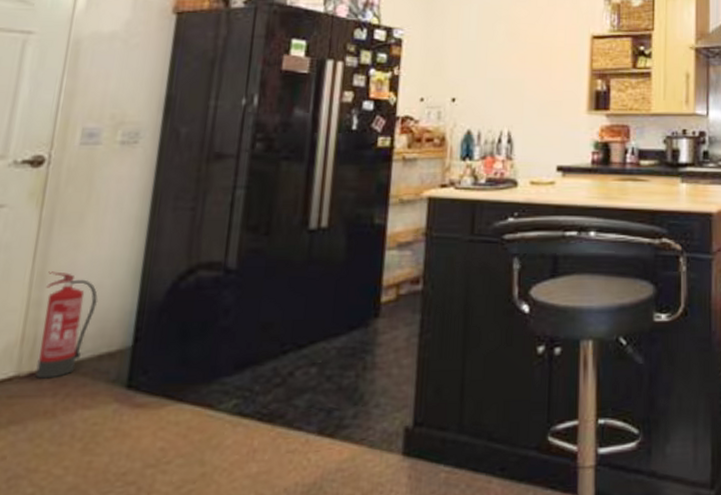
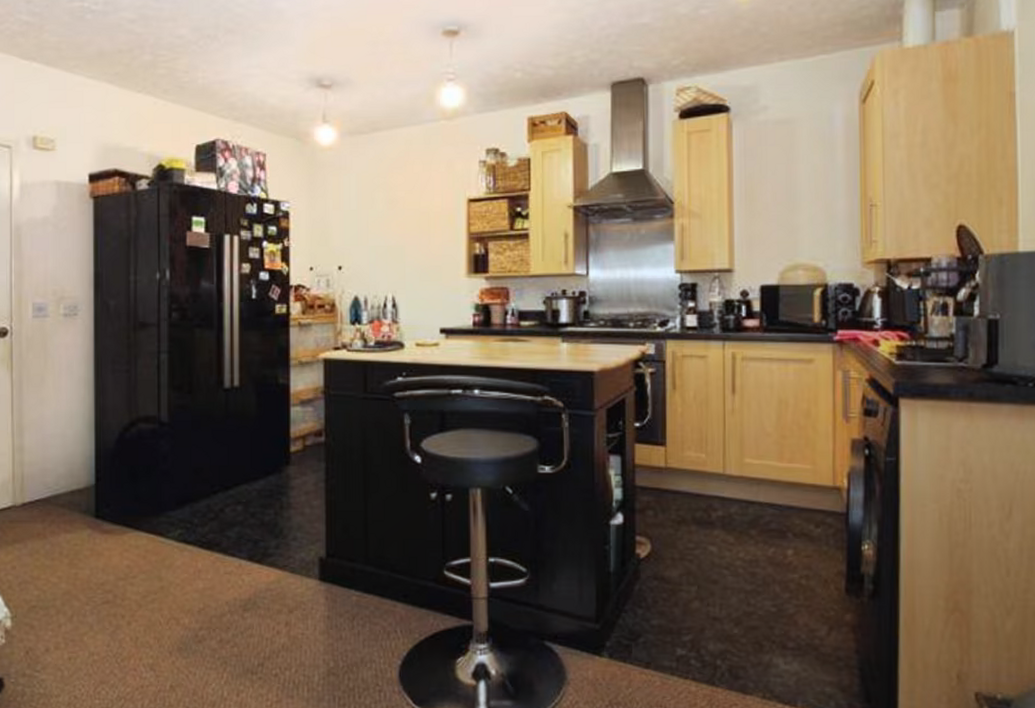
fire extinguisher: present [35,271,99,379] -> none [24,423,65,508]

